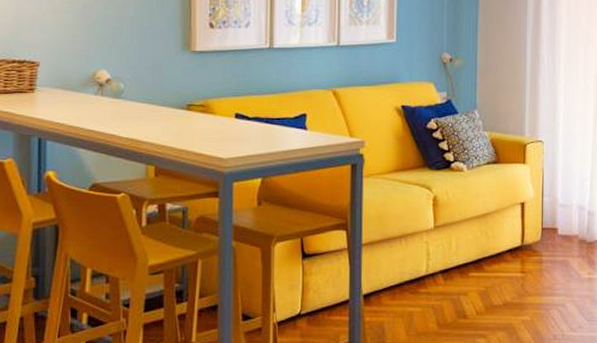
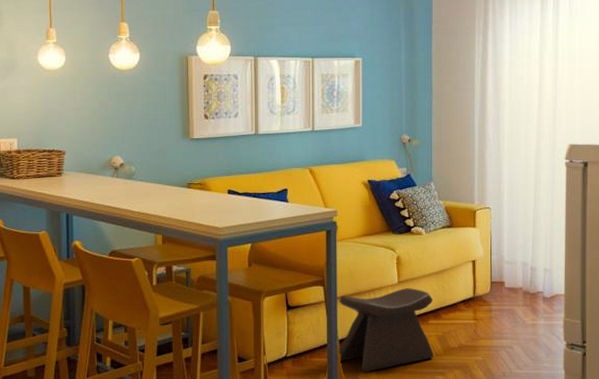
stool: none [361,234,474,334] -> present [337,288,434,372]

